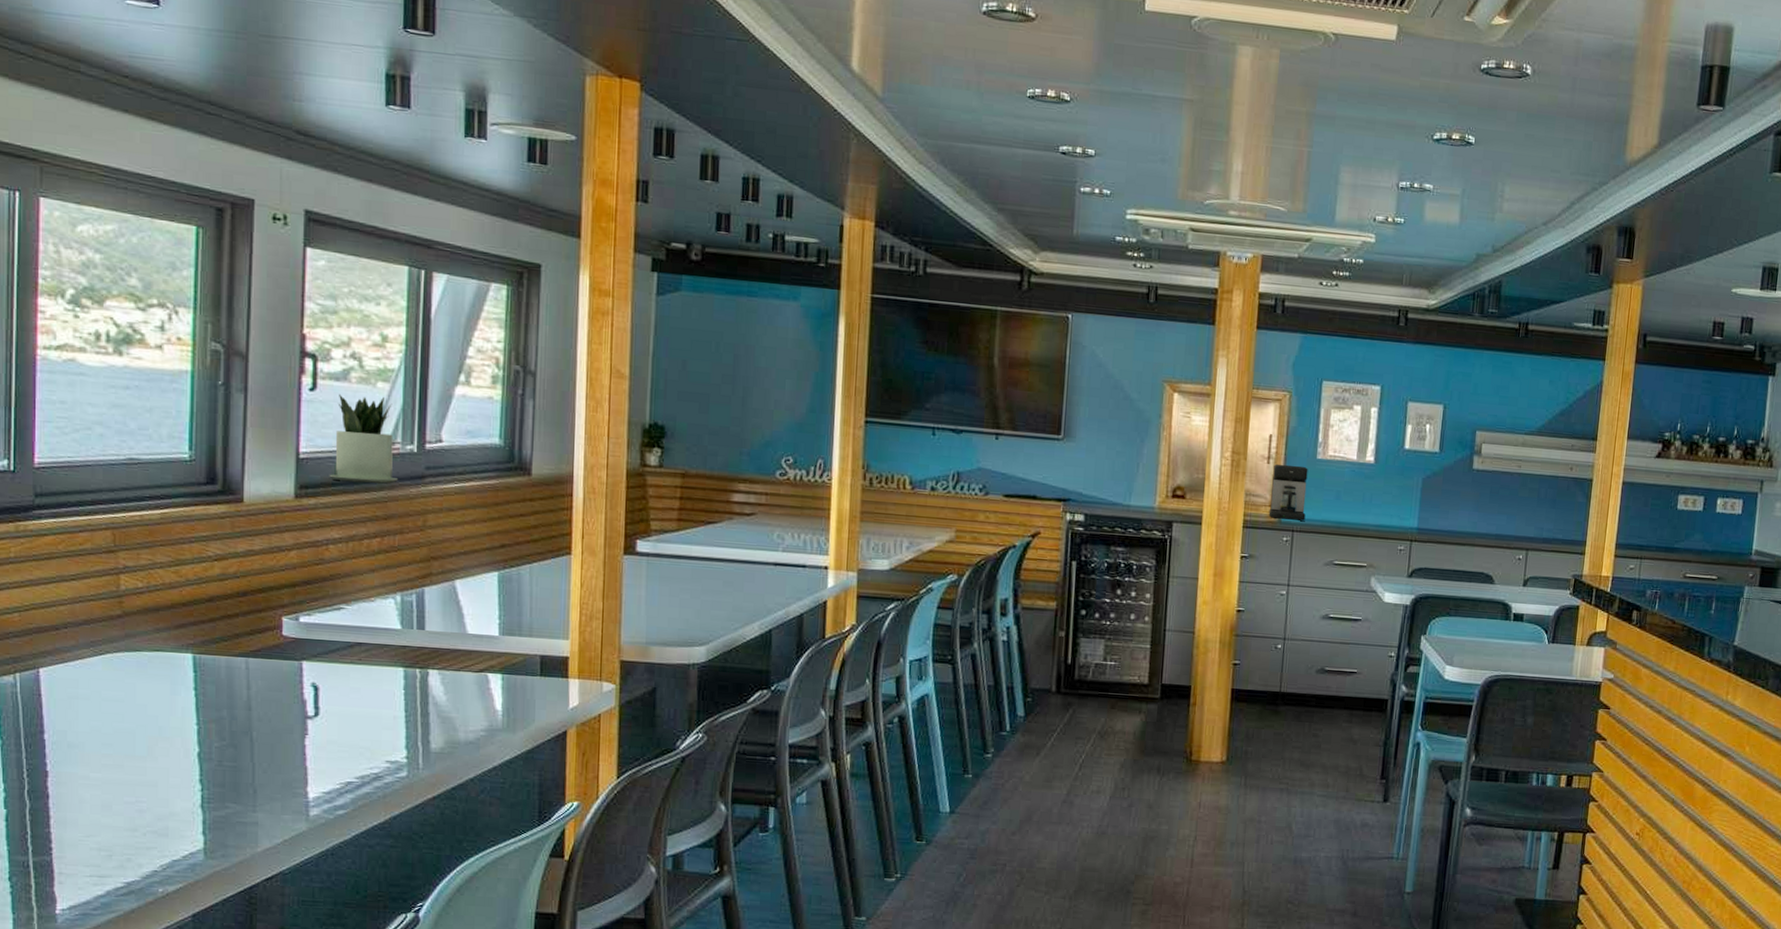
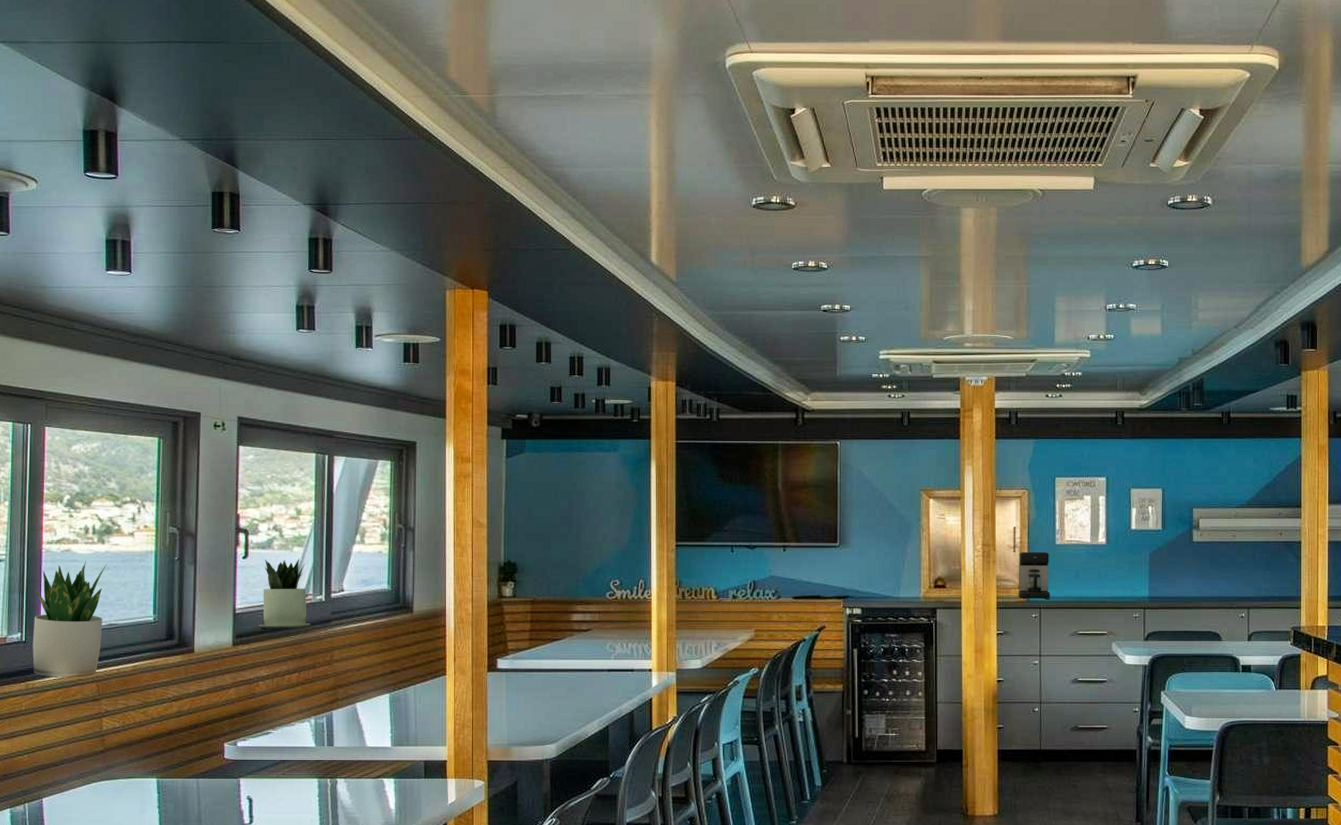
planter: none [24,375,126,522] -> present [32,560,107,678]

